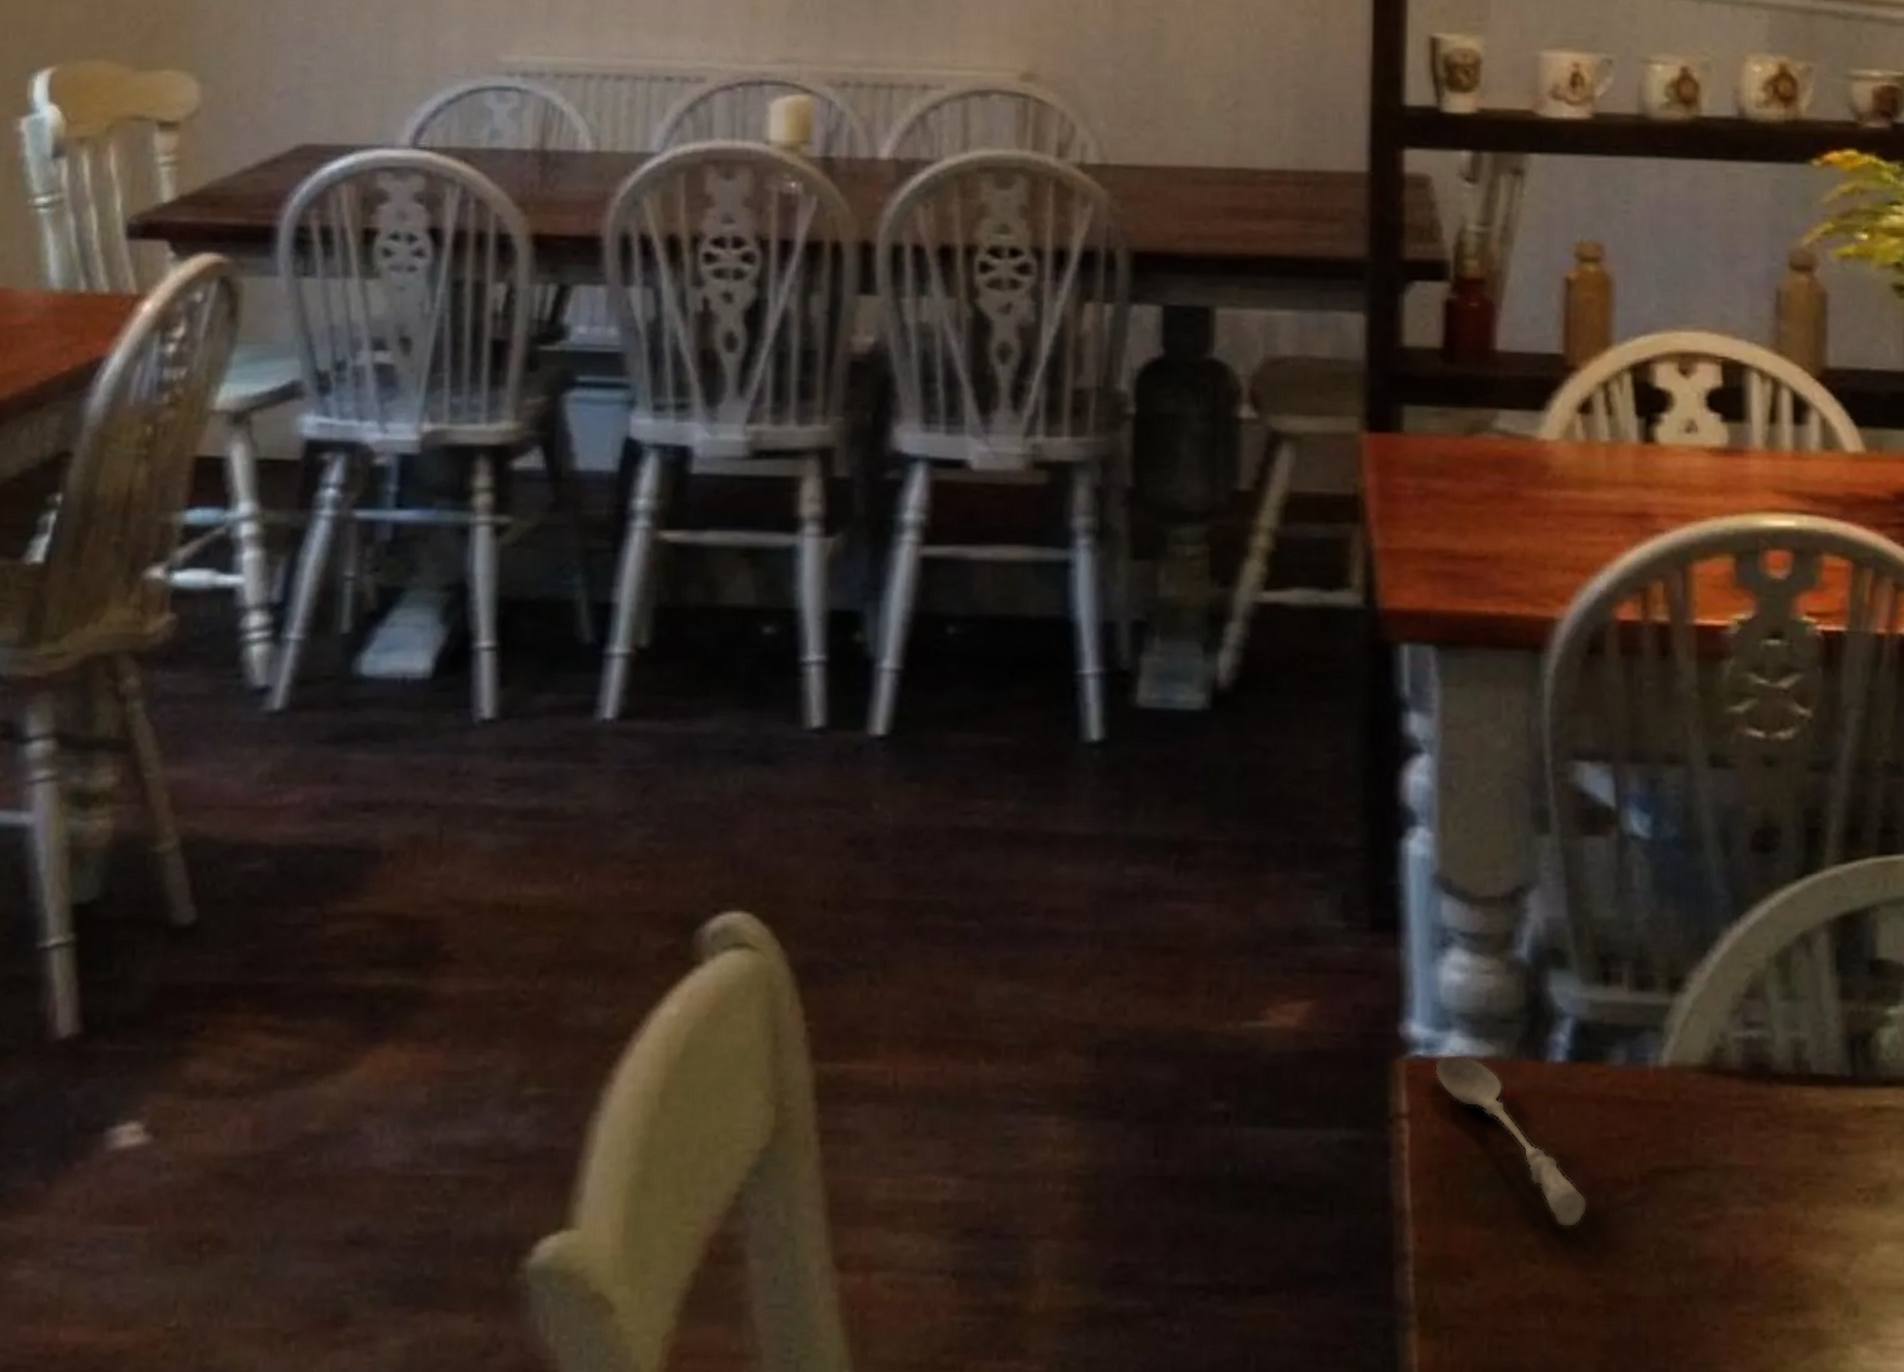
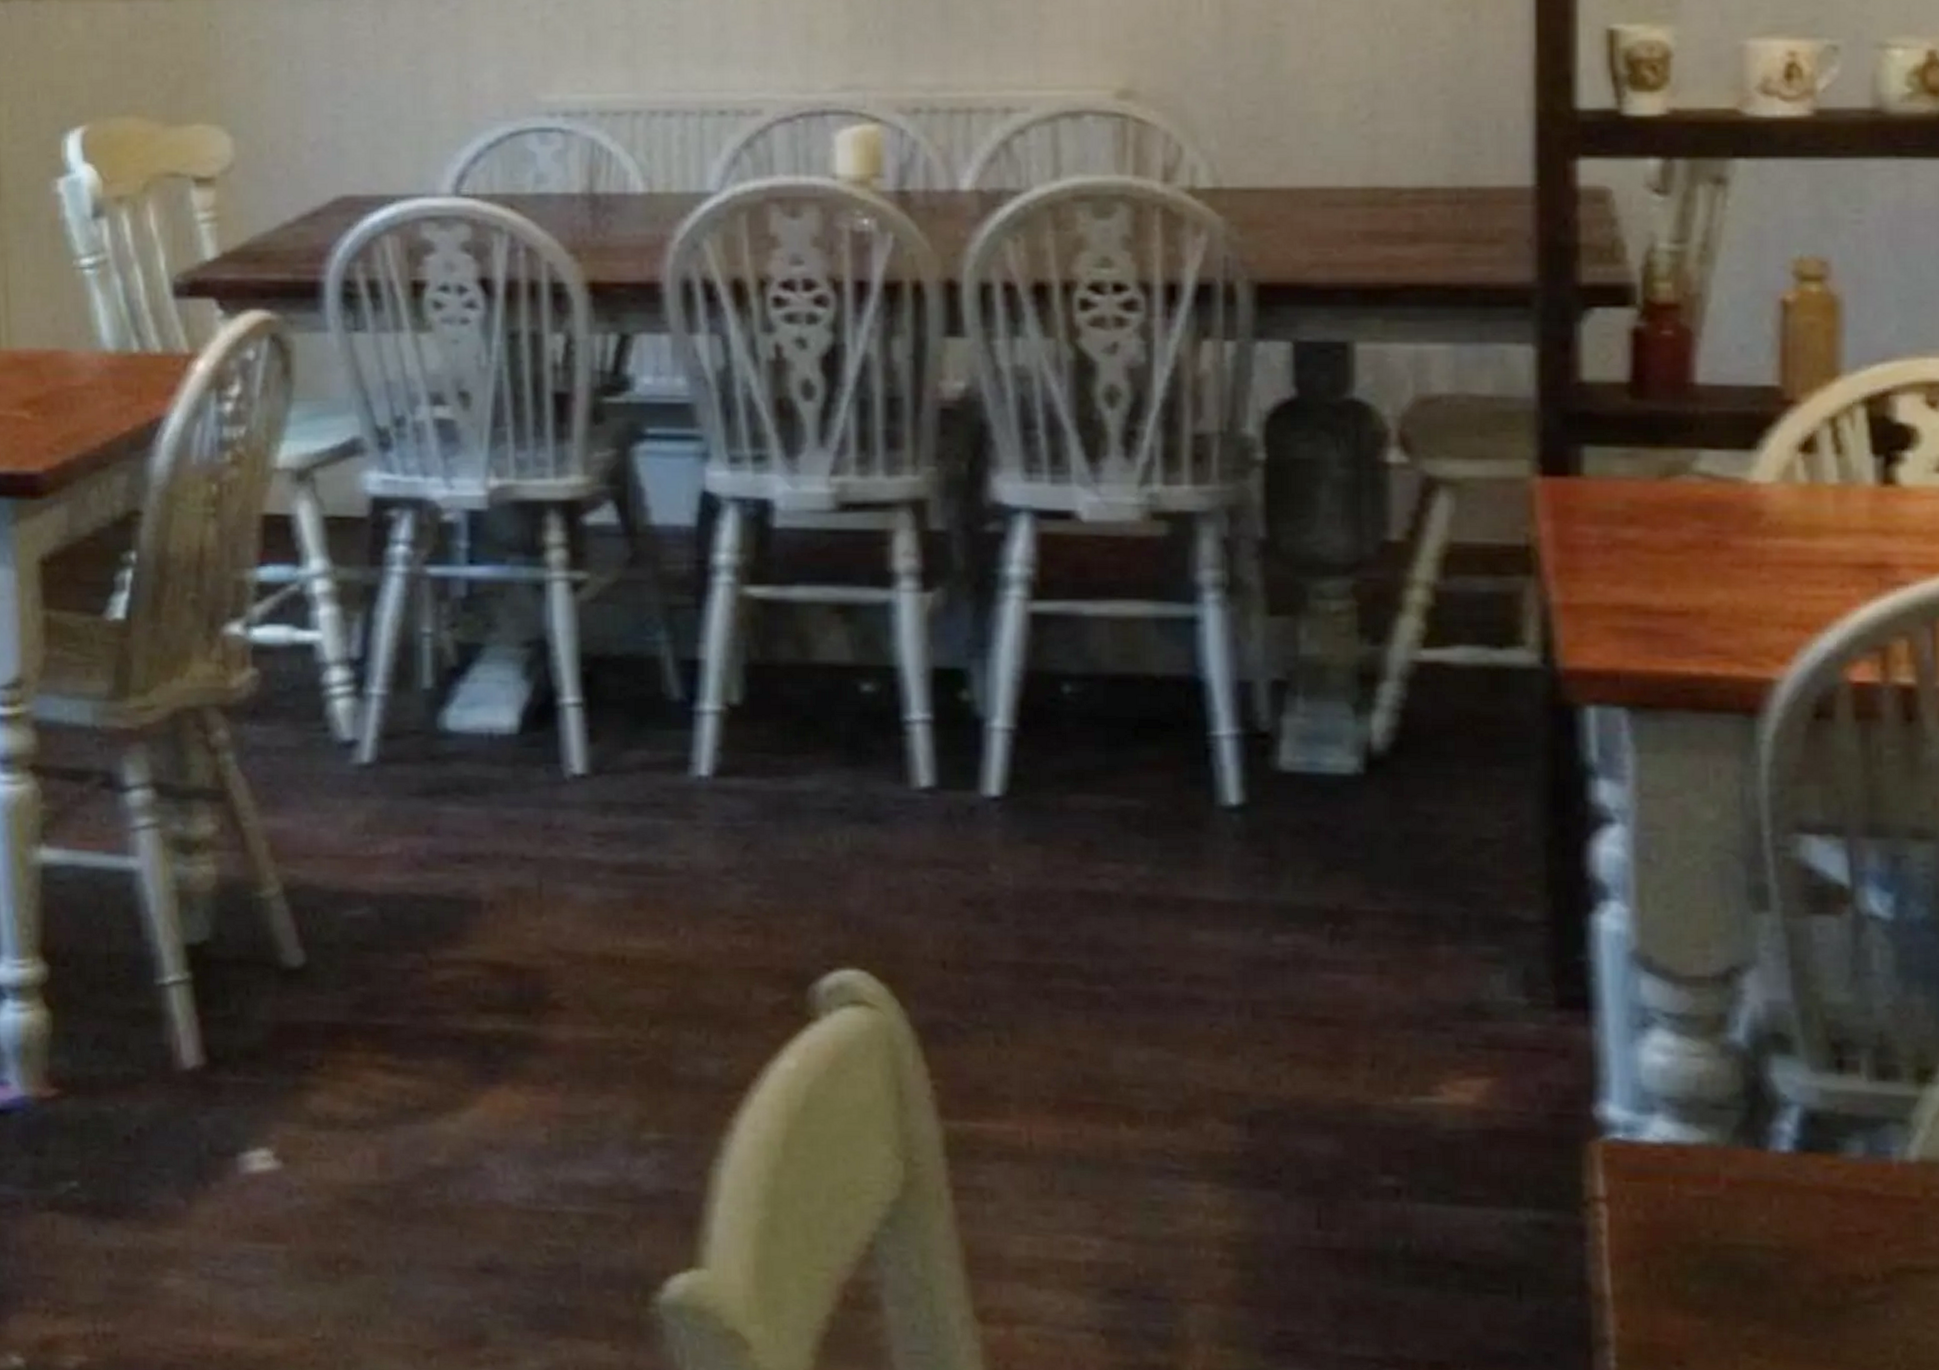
soupspoon: present [1435,1053,1588,1228] -> none [1637,1138,1820,1323]

